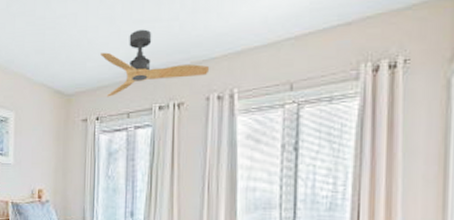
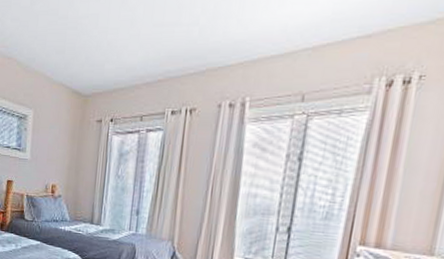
ceiling fan: present [100,29,210,97] -> none [119,33,225,100]

